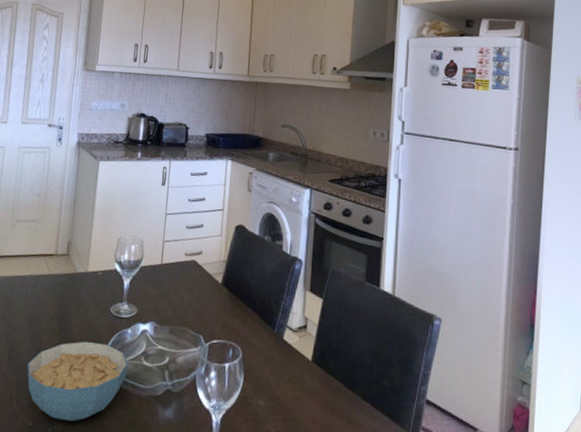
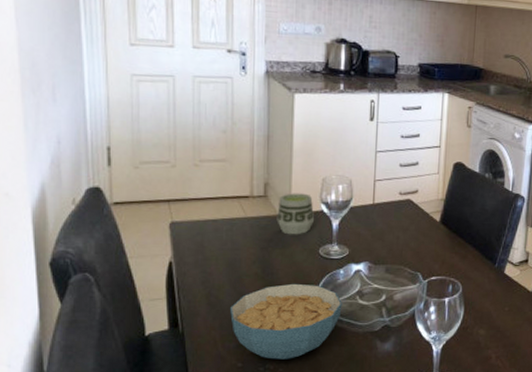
cup: none [75,252,109,293] -> present [276,193,314,235]

